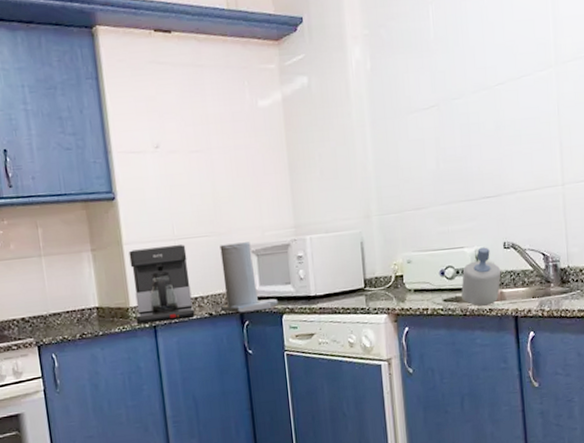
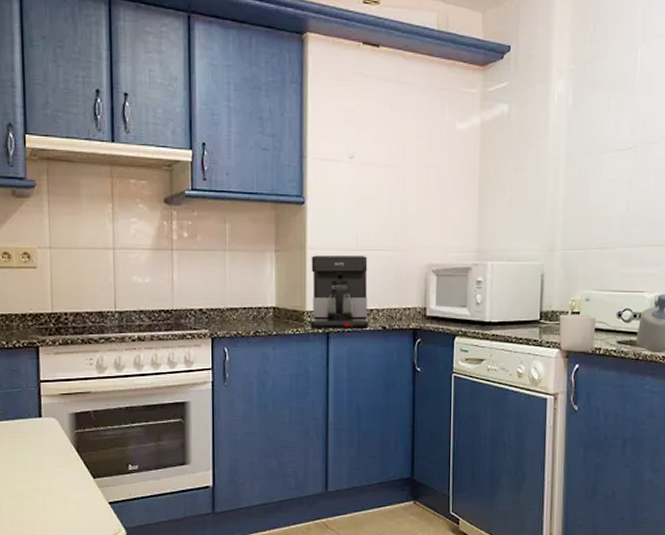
paper towel: present [220,242,278,313] -> none [394,260,452,330]
mug: none [383,276,421,316] -> present [559,314,596,352]

